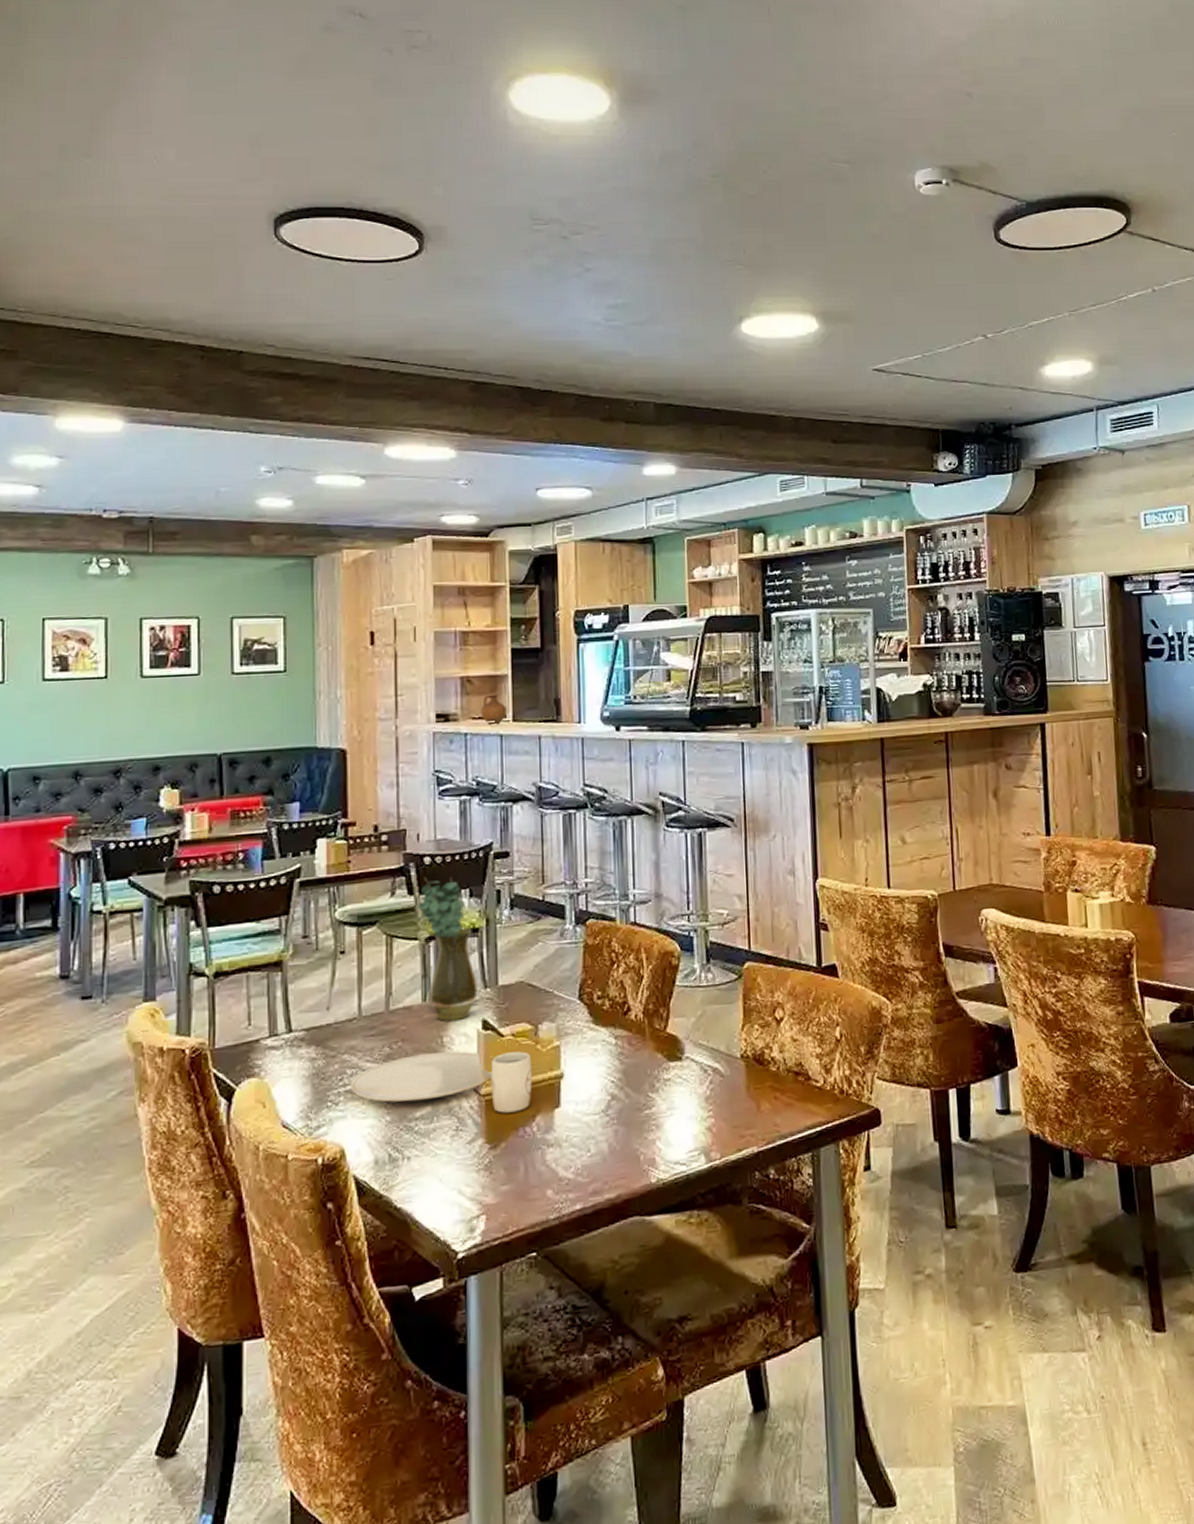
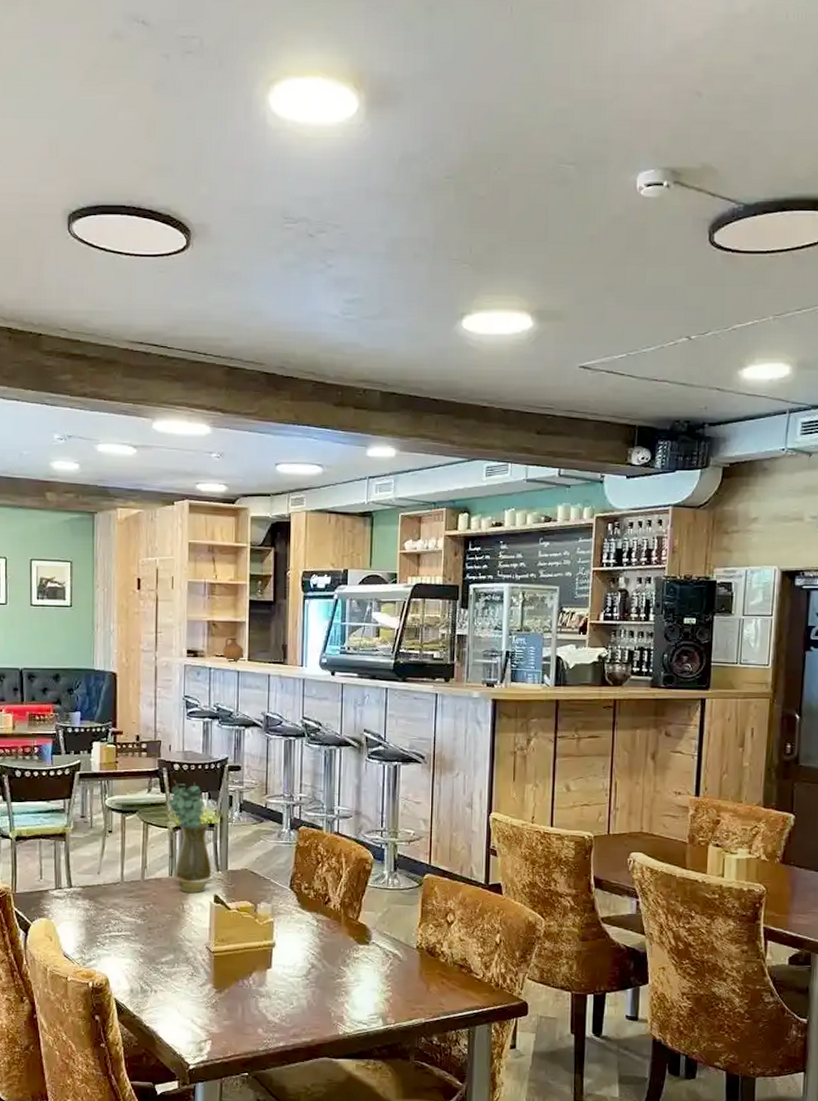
plate: present [349,1051,494,1102] -> none [113,915,222,950]
mug: present [490,1051,533,1114] -> none [219,922,251,968]

